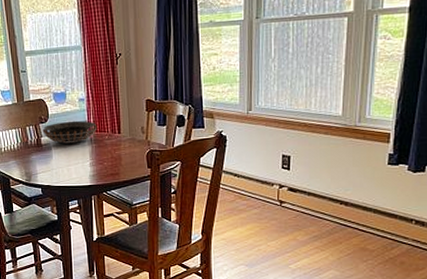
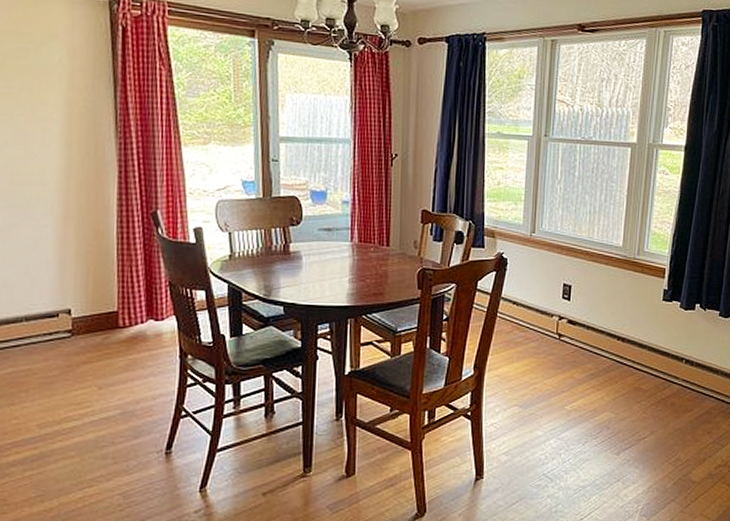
decorative bowl: present [43,121,98,144] -> none [293,227,362,253]

